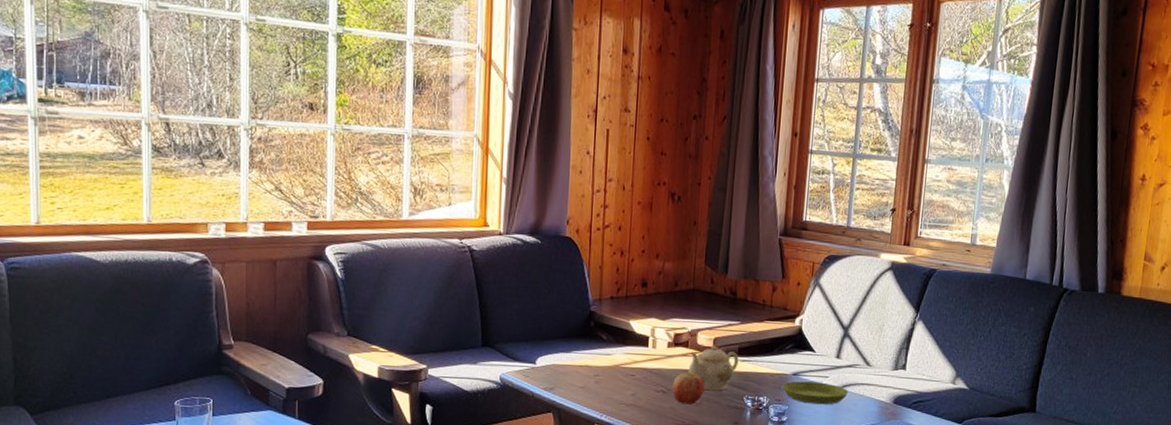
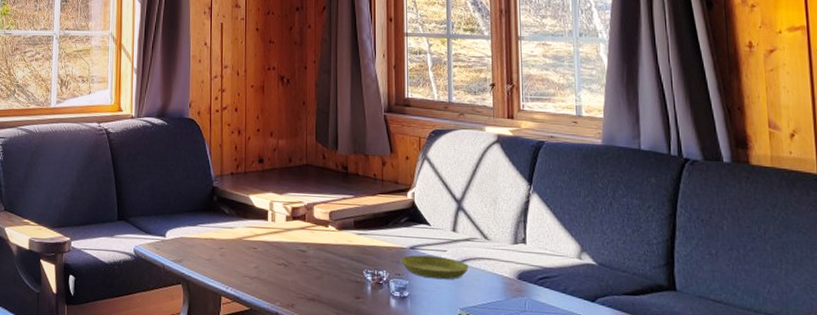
apple: present [672,371,705,405] -> none [293,244,324,278]
teapot: present [688,345,739,391] -> none [307,219,355,265]

